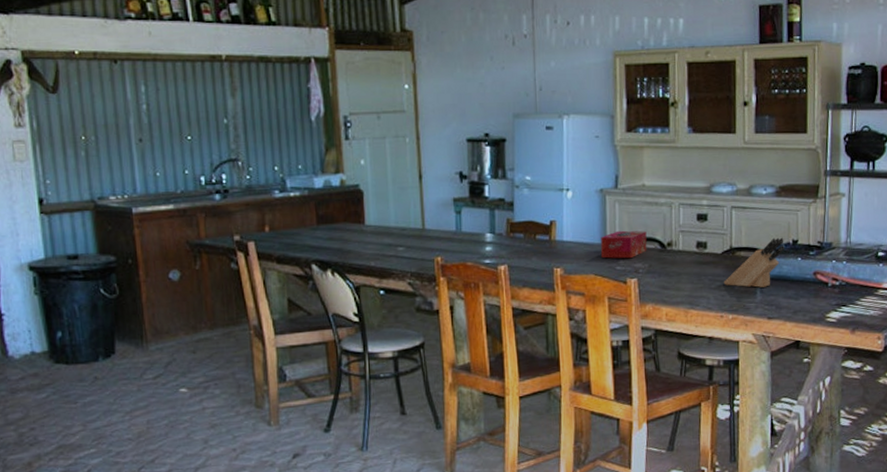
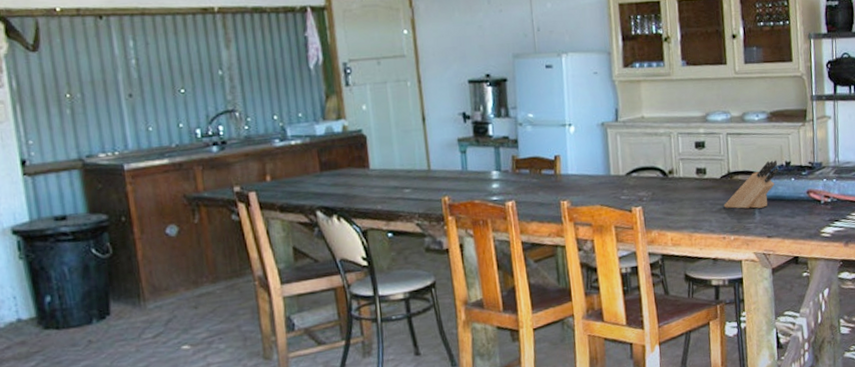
tissue box: present [601,230,647,259] -> none [604,160,650,189]

